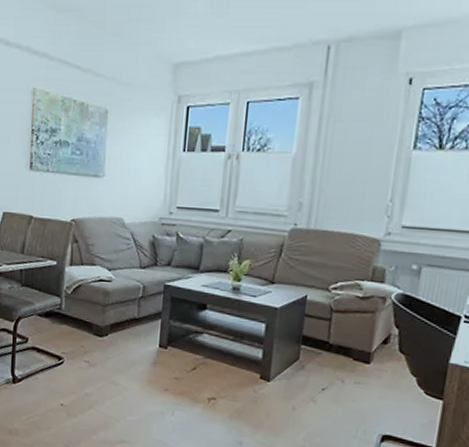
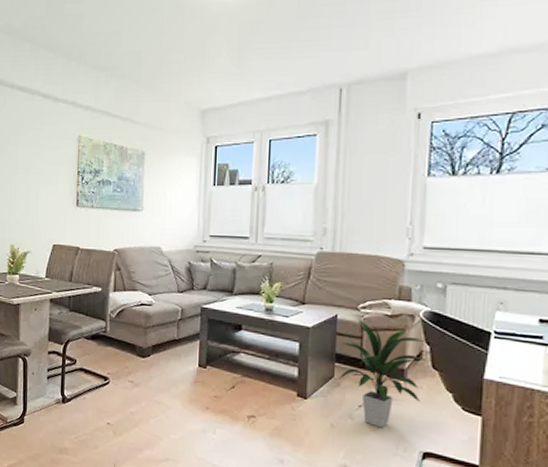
indoor plant: none [304,299,396,411] -> present [339,318,427,428]

